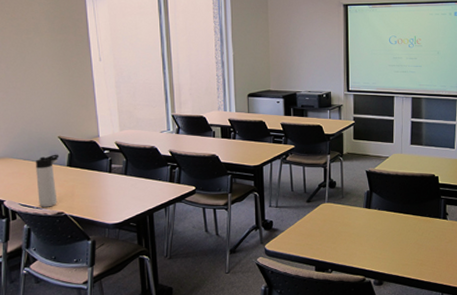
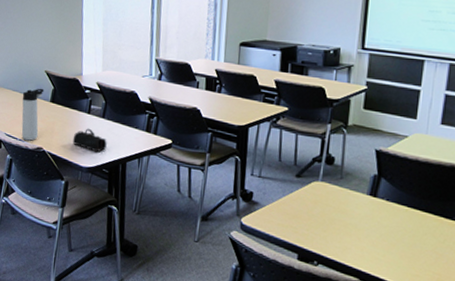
pencil case: none [95,186,132,208] -> present [72,128,107,153]

